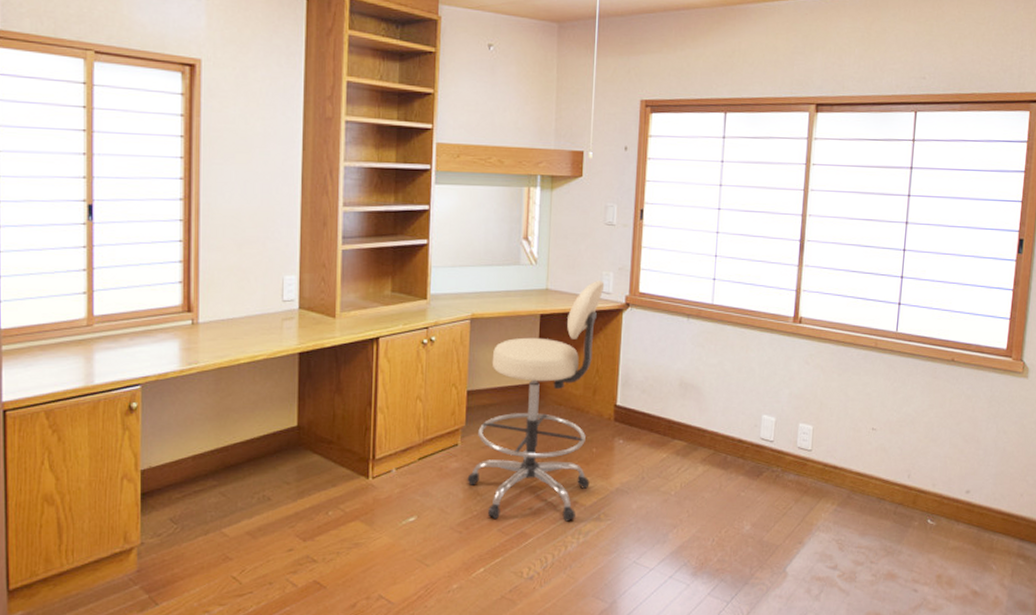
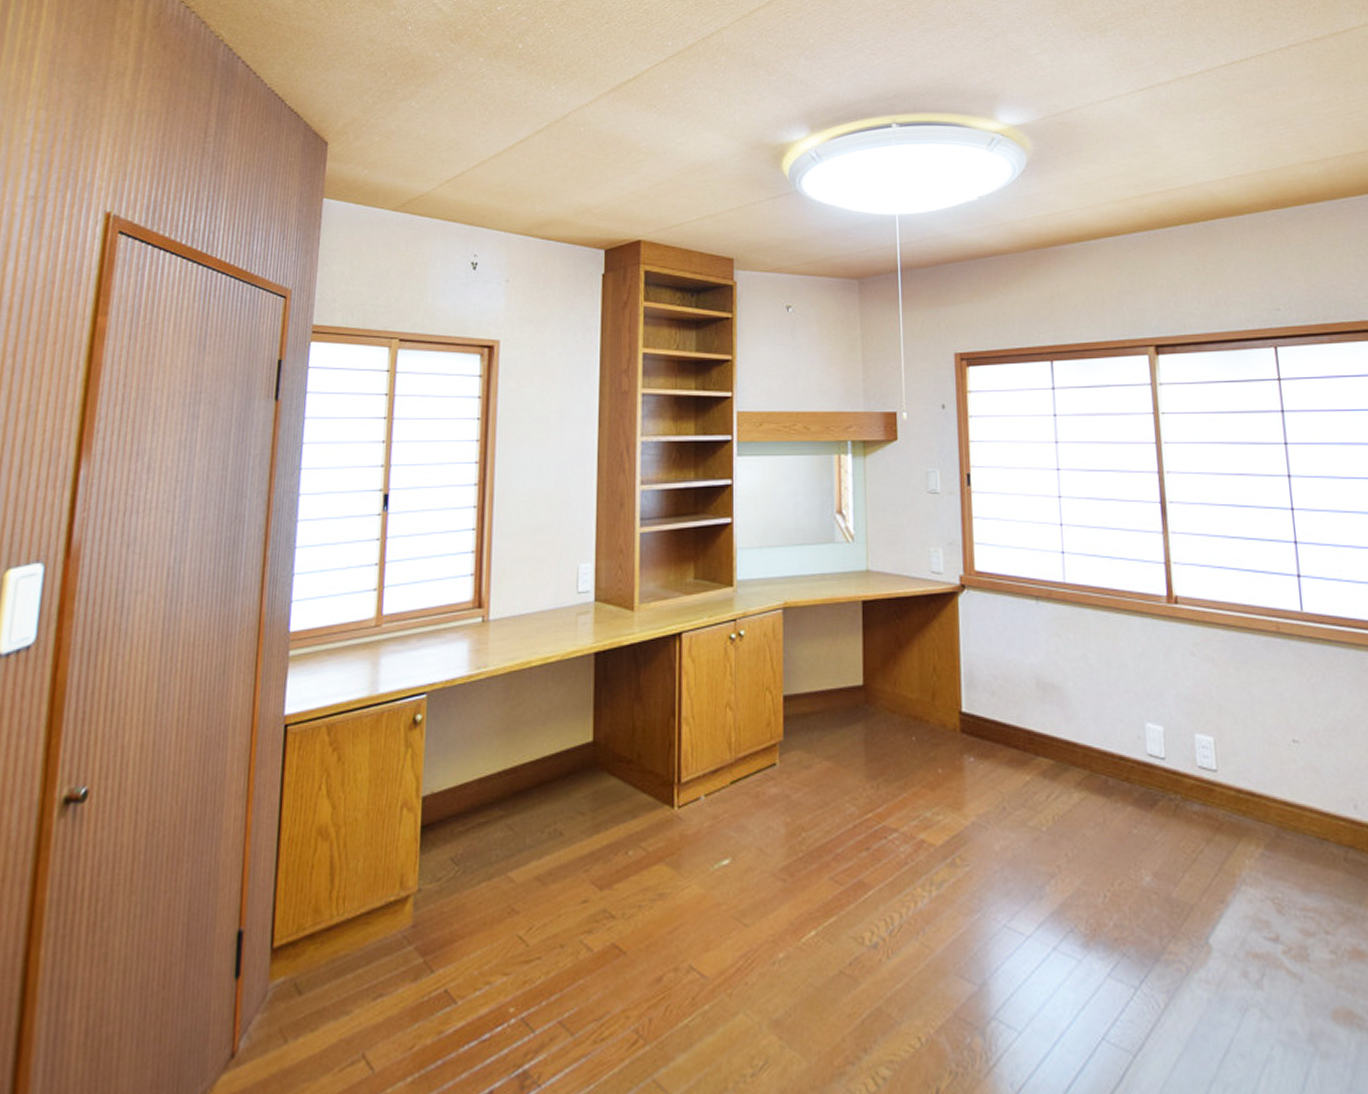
stool: present [467,281,605,522] -> none [789,559,938,868]

